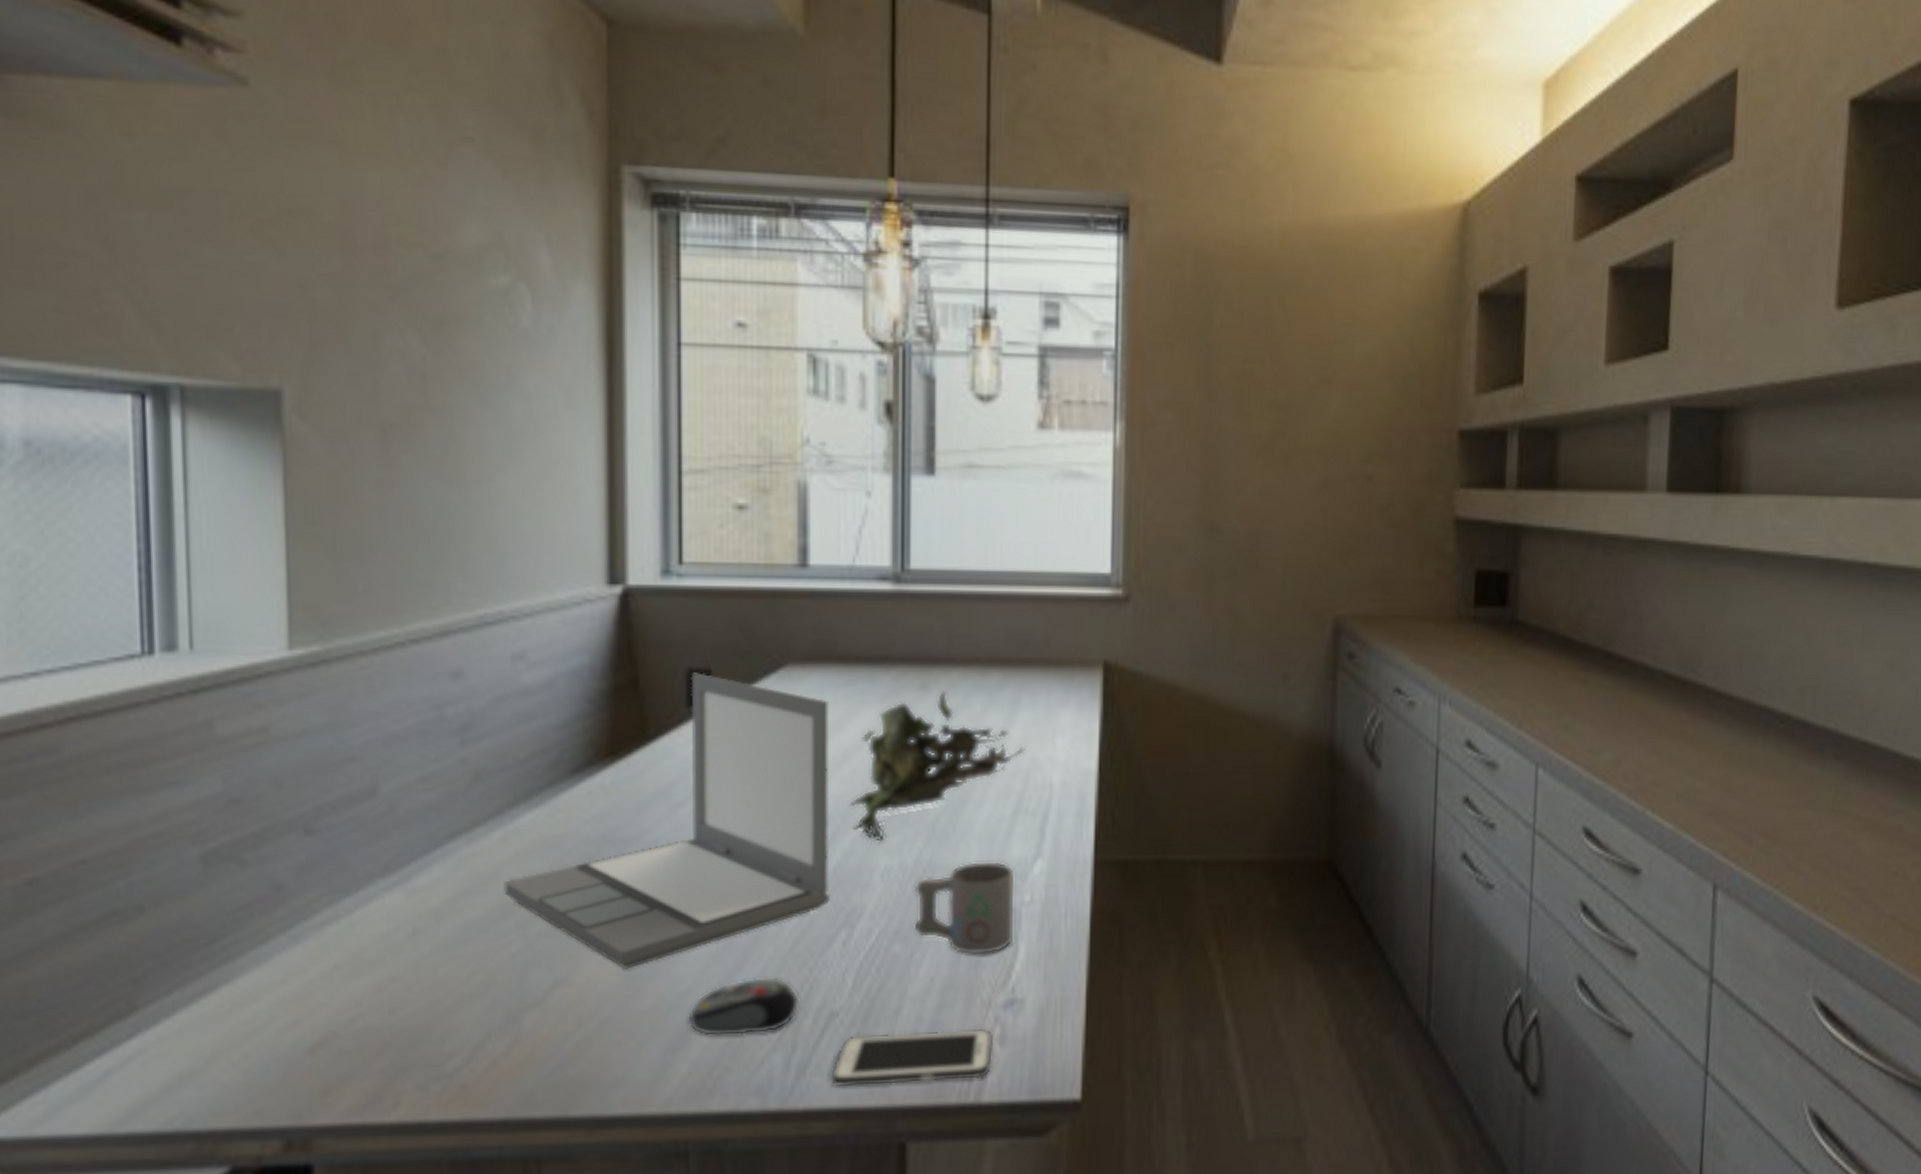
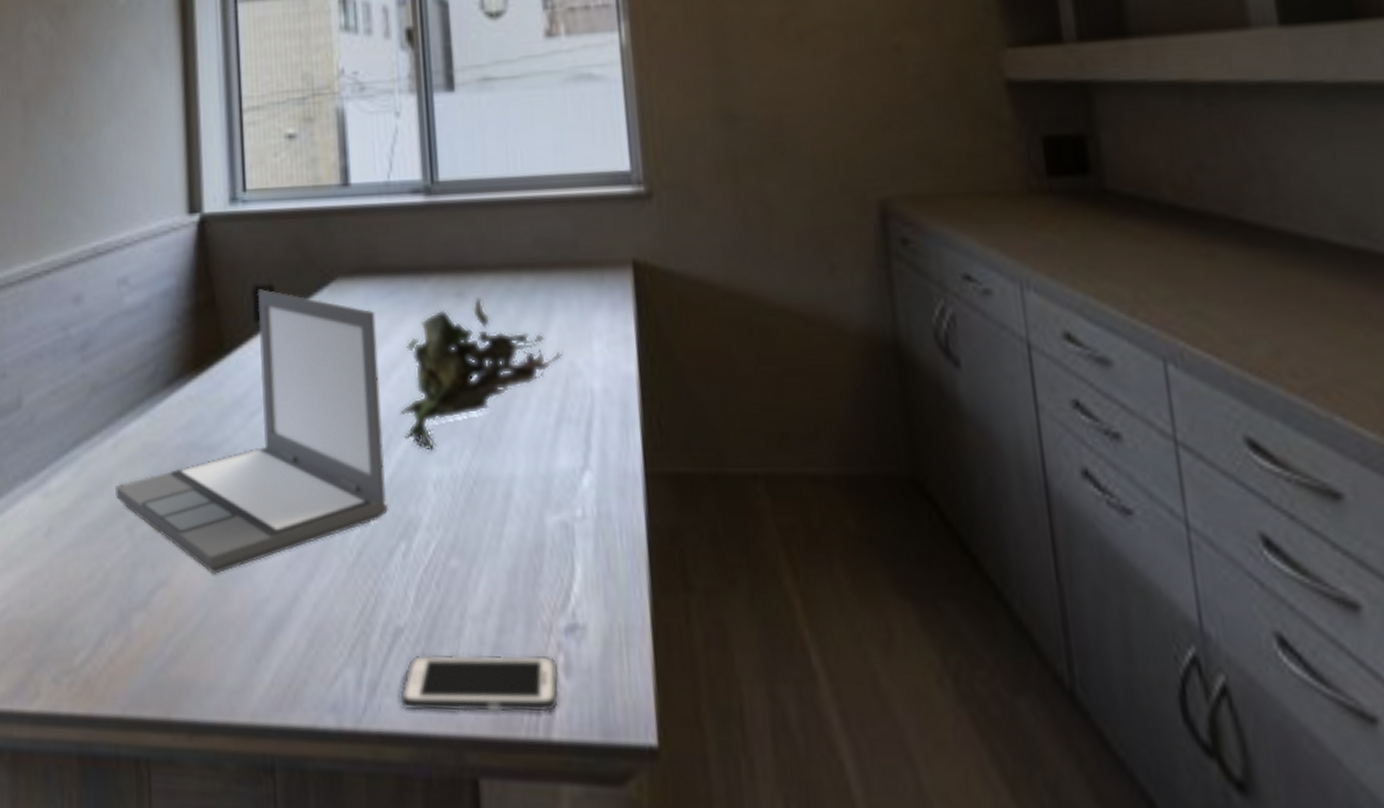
computer mouse: present [688,976,800,1037] -> none [268,587,367,648]
mug: present [914,860,1016,955] -> none [466,472,570,574]

